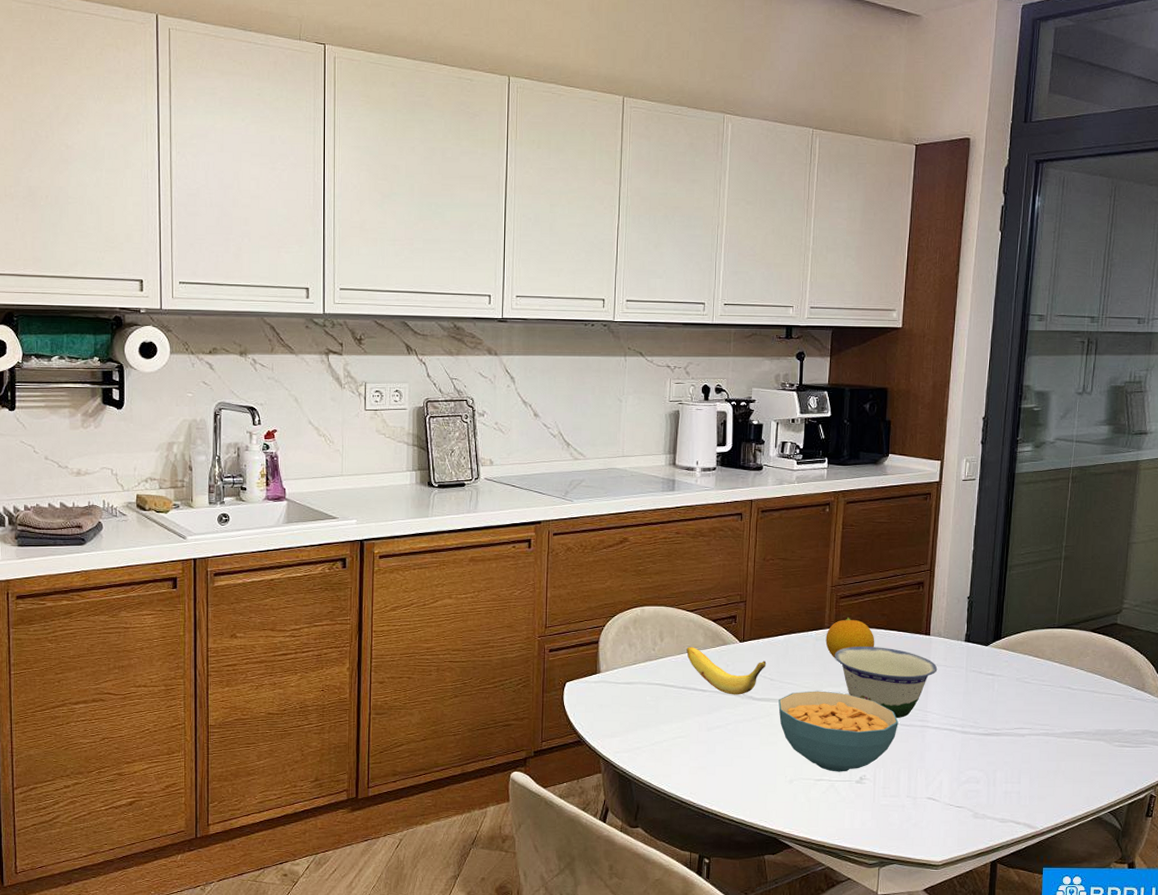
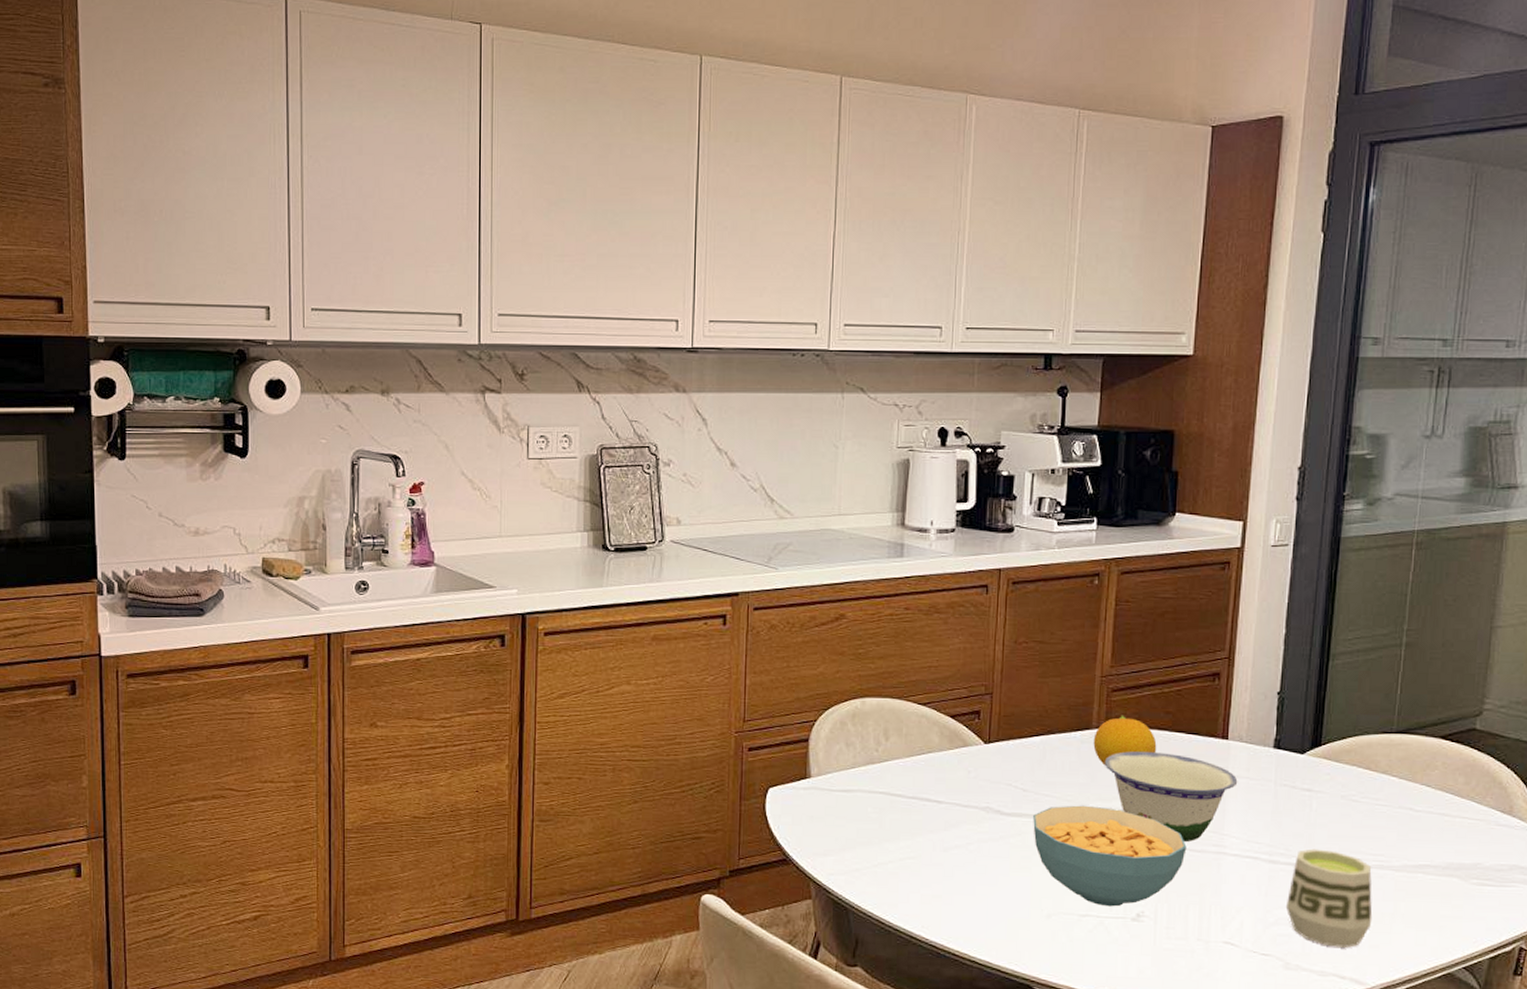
banana: present [686,647,767,695] -> none [917,748,1018,809]
cup: none [974,721,1041,799] -> present [1285,848,1373,948]

